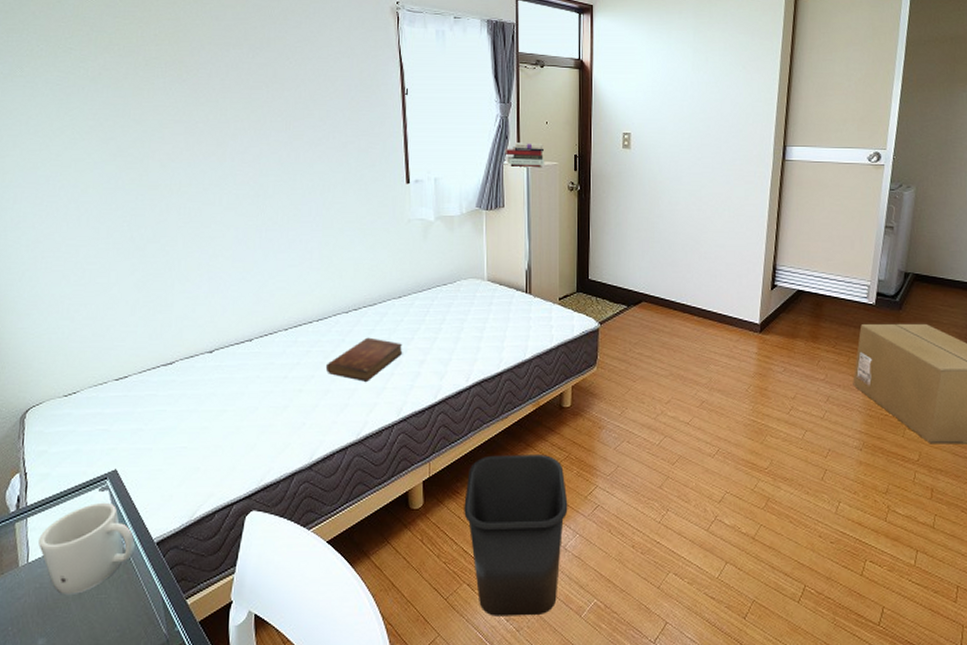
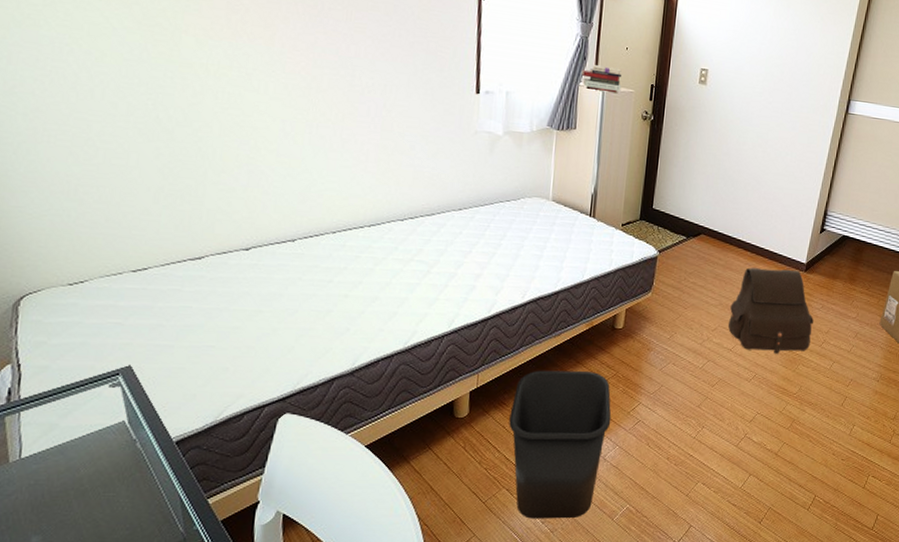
mug: present [38,502,135,594] -> none [34,398,151,492]
bible: present [325,337,403,382] -> none [375,247,459,292]
satchel: none [682,331,777,425] -> present [728,267,814,354]

